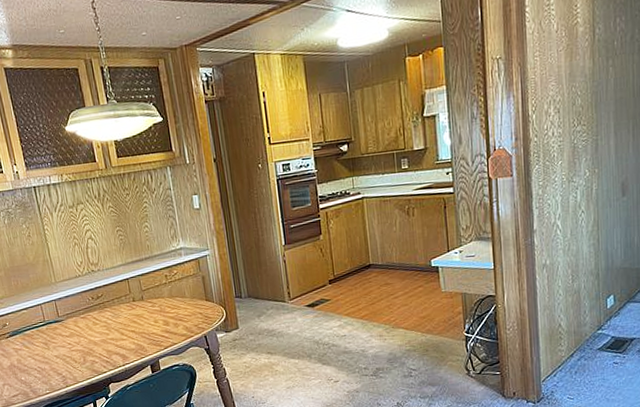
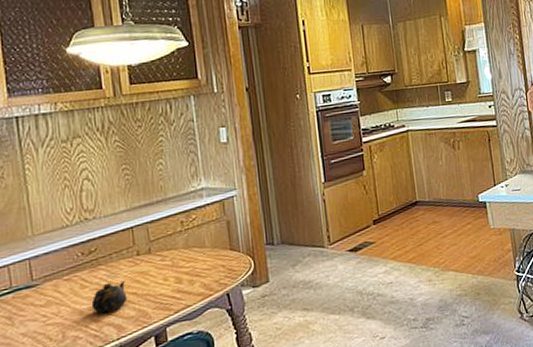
teapot: none [102,320,129,345] -> present [91,280,128,314]

